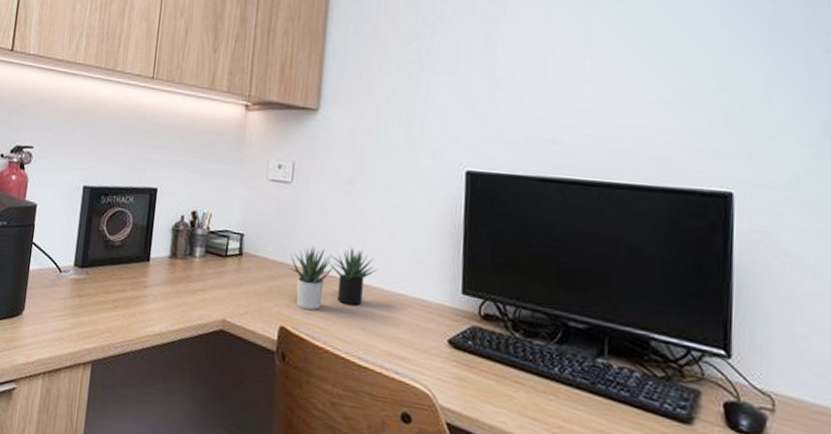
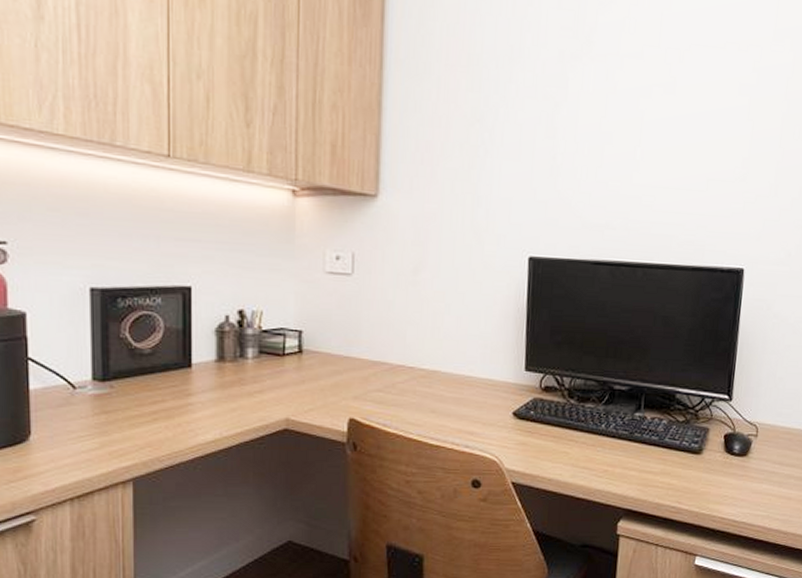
succulent plant: present [288,245,377,311] -> none [354,336,445,400]

